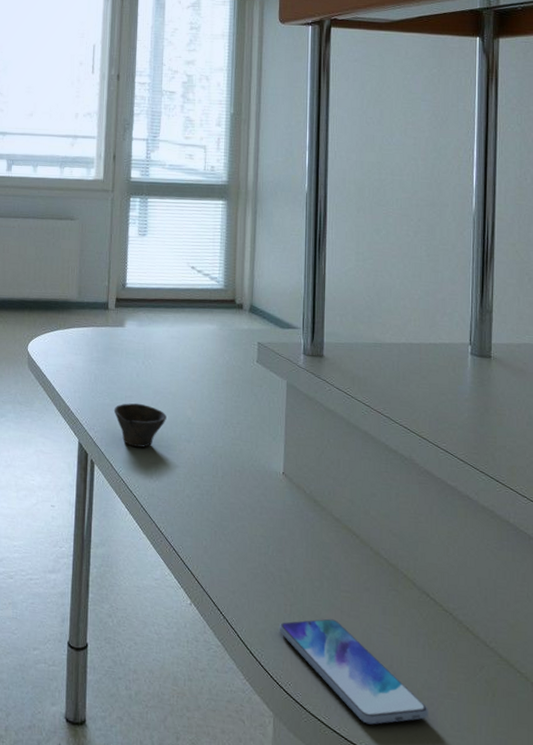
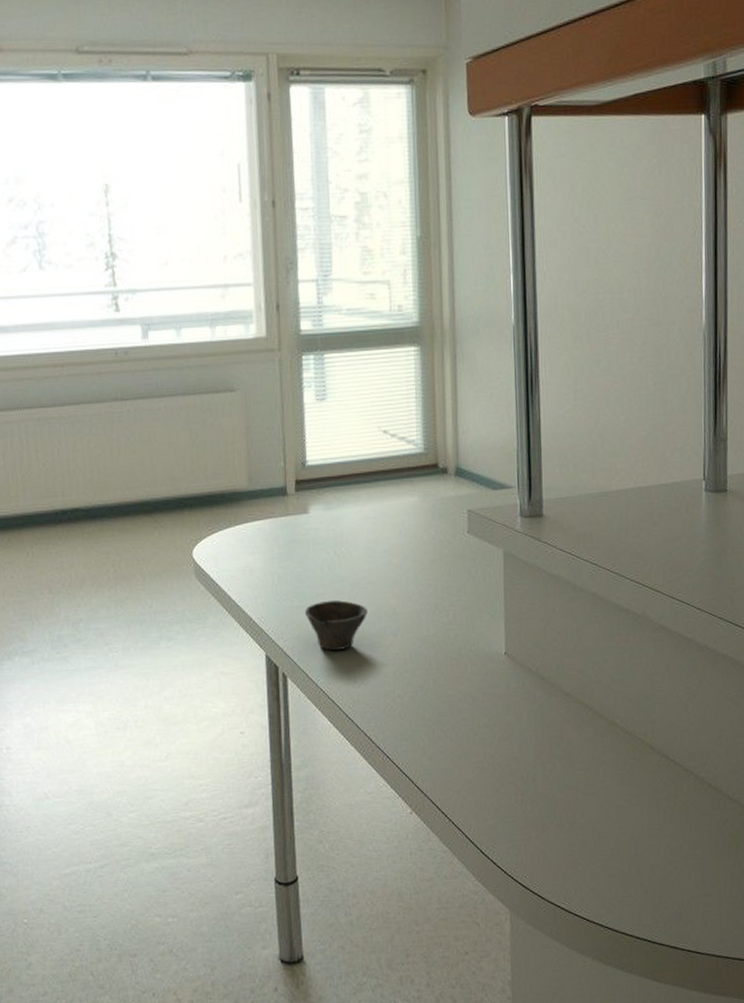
smartphone: present [279,618,428,725] -> none [510,800,672,901]

